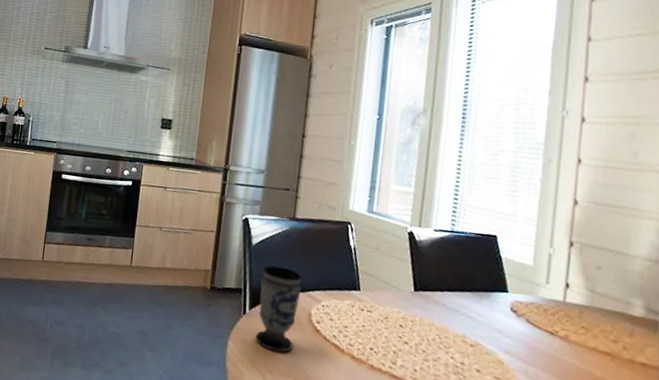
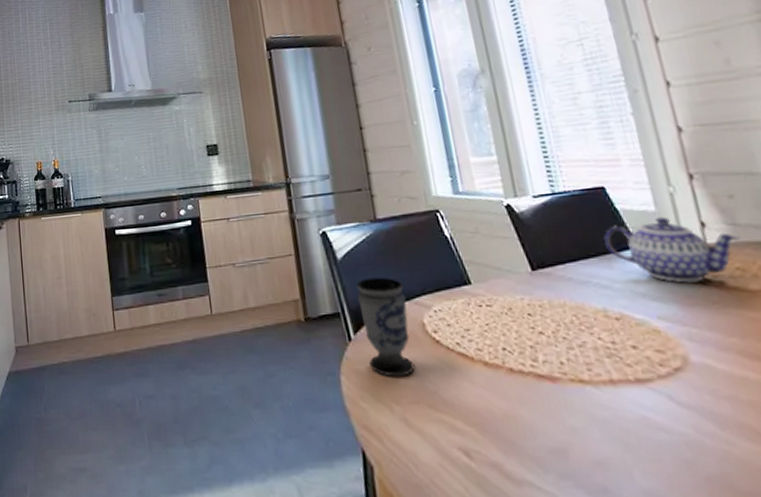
teapot: none [481,269,594,331] -> present [604,216,740,283]

